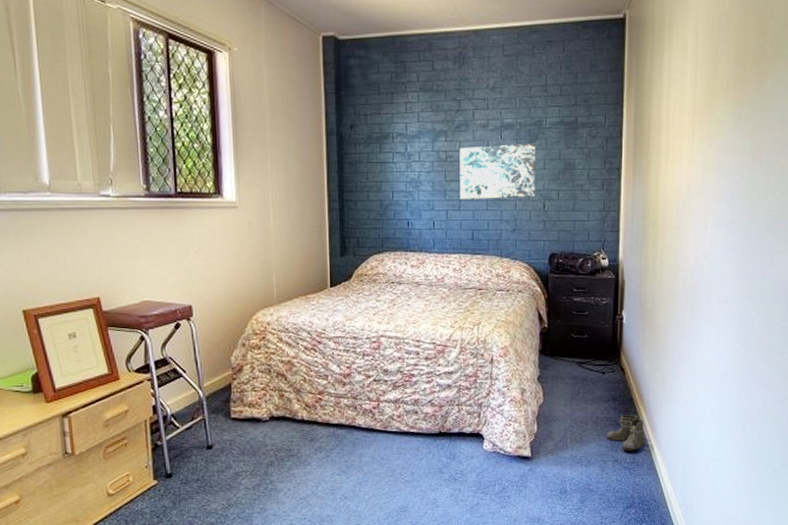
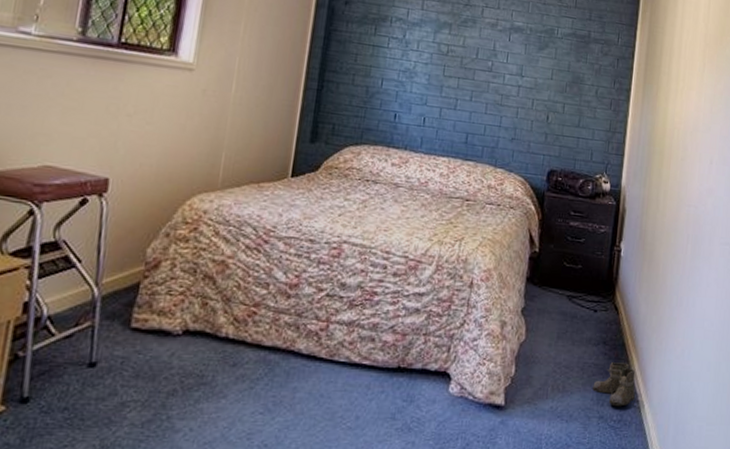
wall art: present [459,143,536,201] -> none [457,43,546,107]

